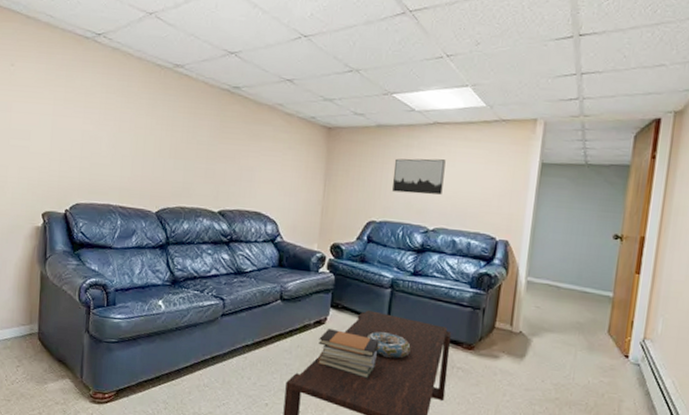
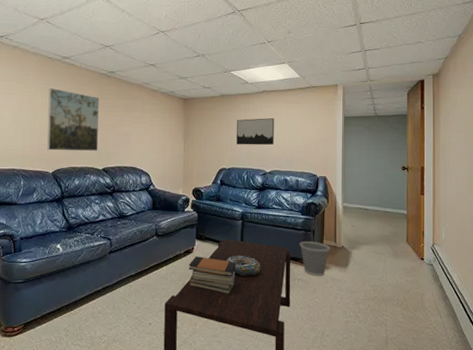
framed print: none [151,105,219,189] -> present [47,88,99,151]
wastebasket: none [463,321,504,367] -> present [299,241,330,277]

